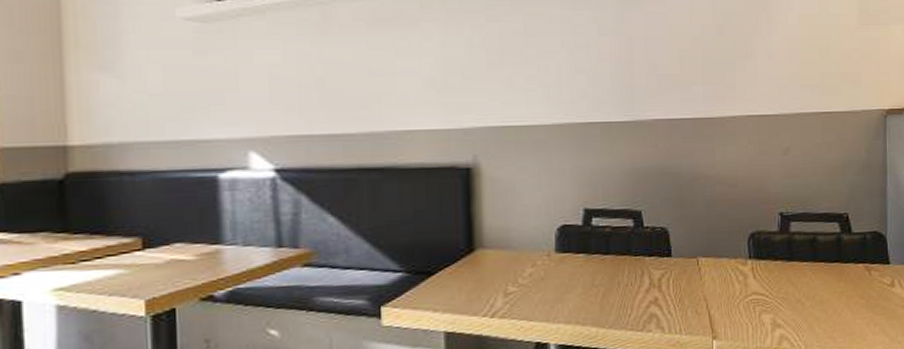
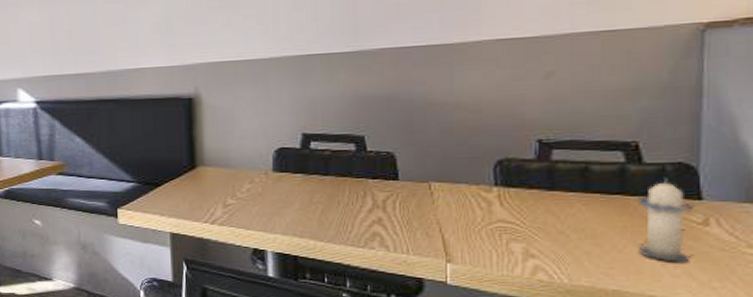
candle: none [848,245,885,322] -> present [636,177,694,262]

